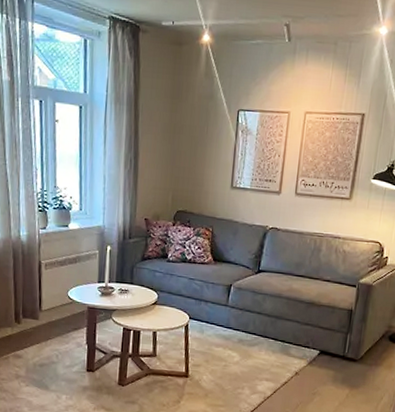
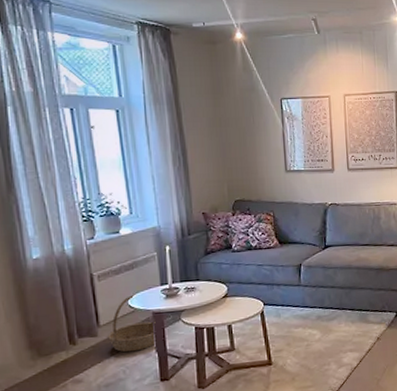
basket: none [47,287,89,340] -> present [108,295,157,353]

